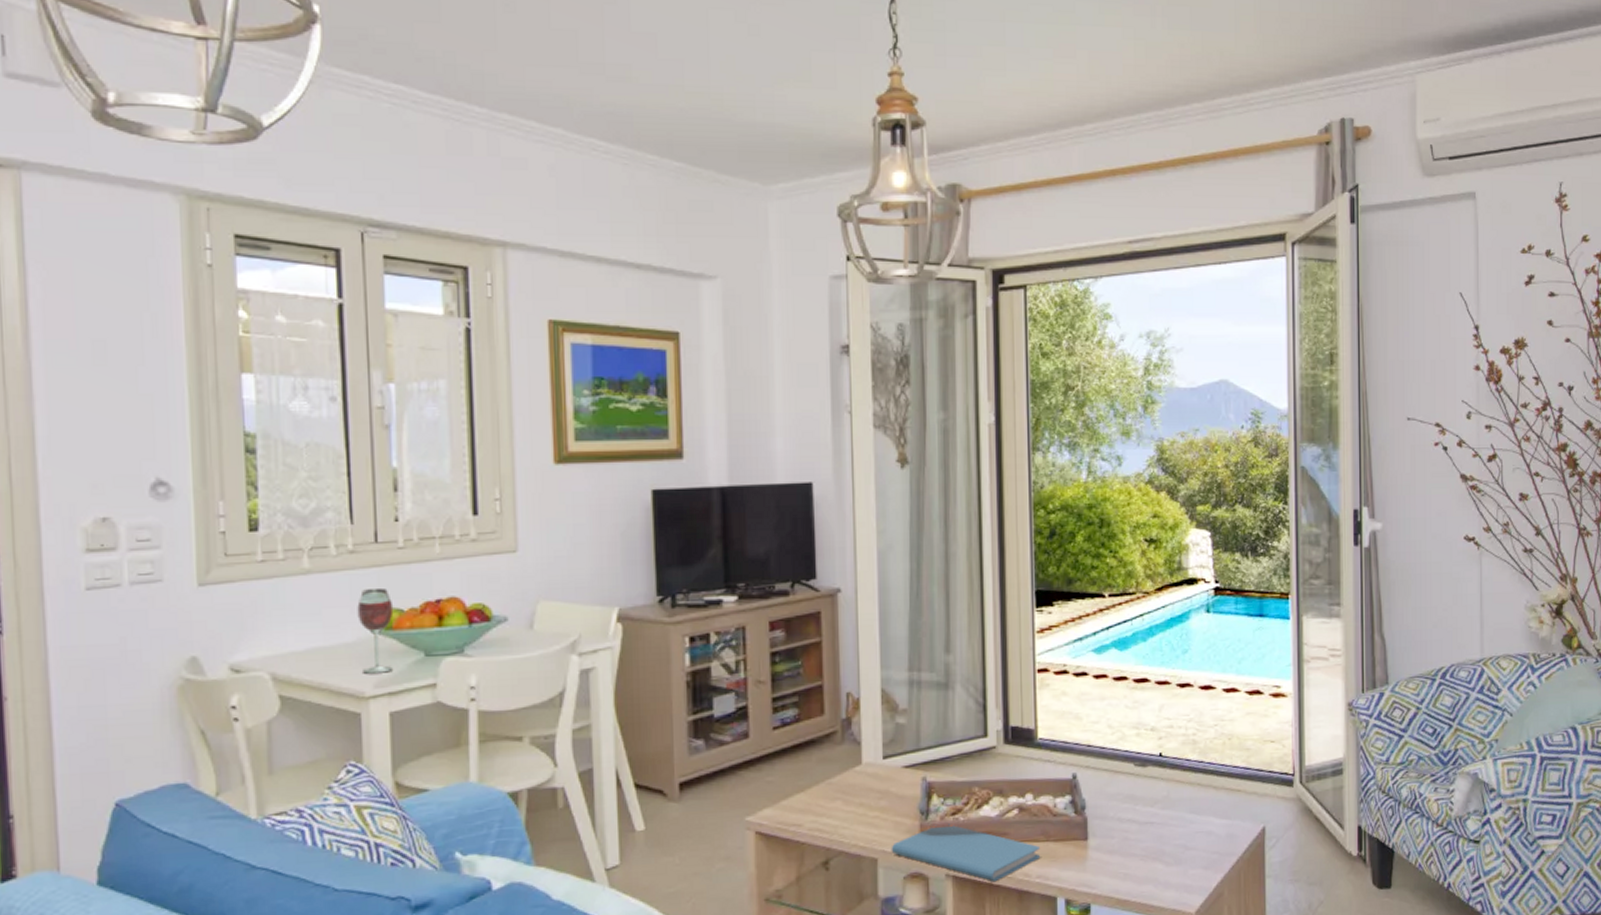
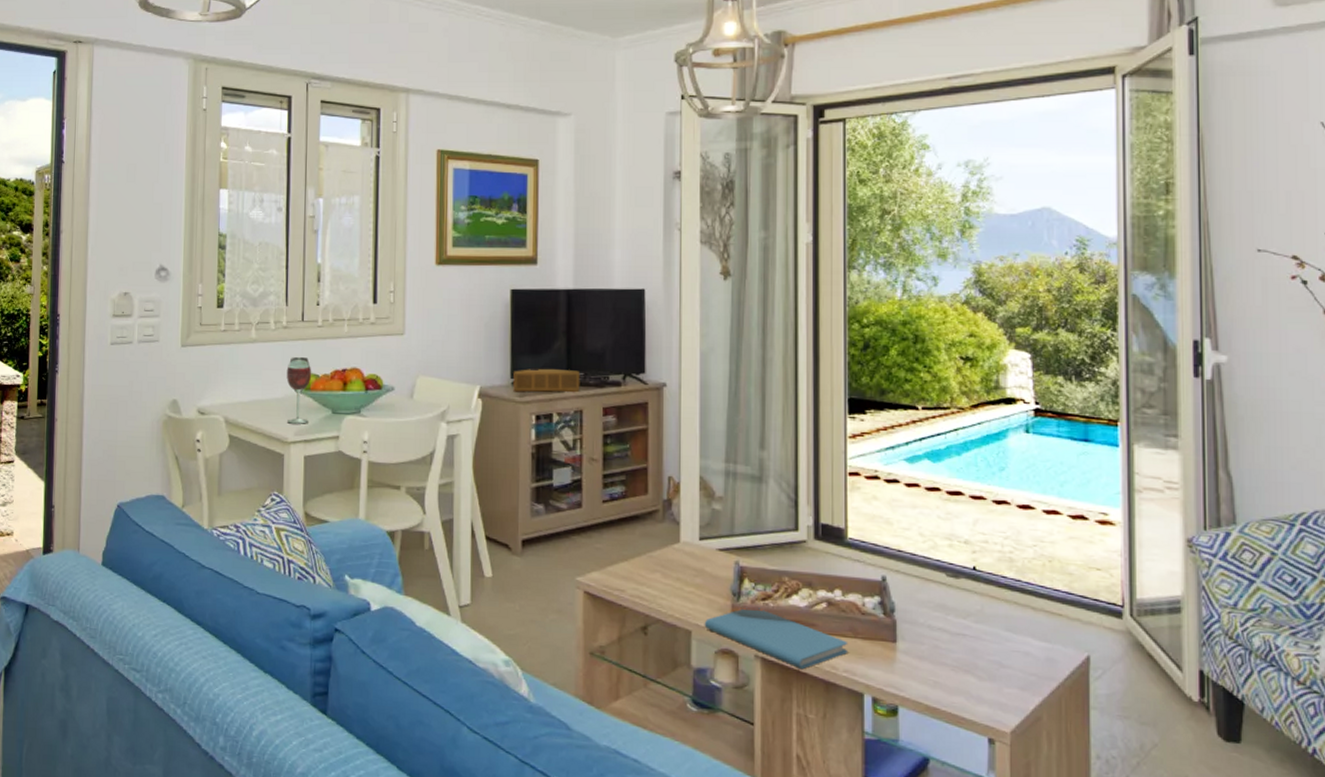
speaker: none [660,580,742,612] -> present [513,368,580,393]

